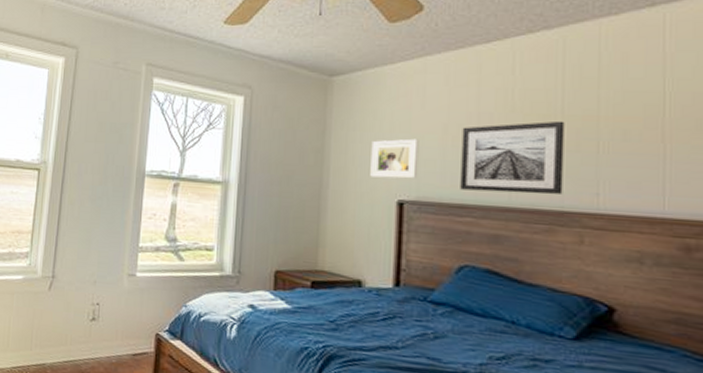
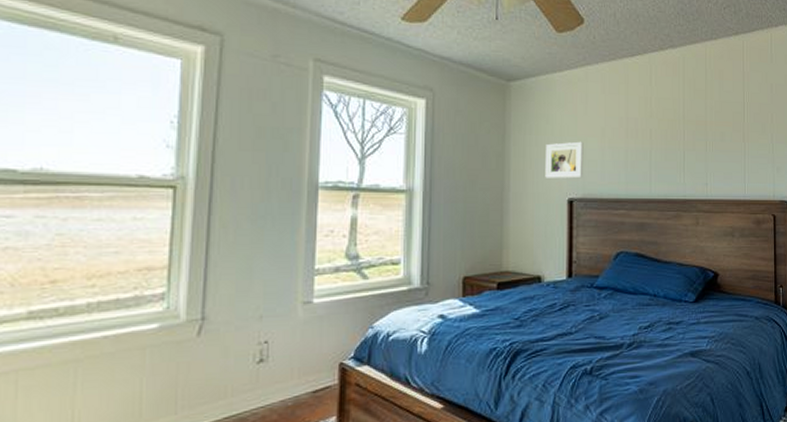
wall art: present [460,120,565,195] -> none [615,125,685,187]

